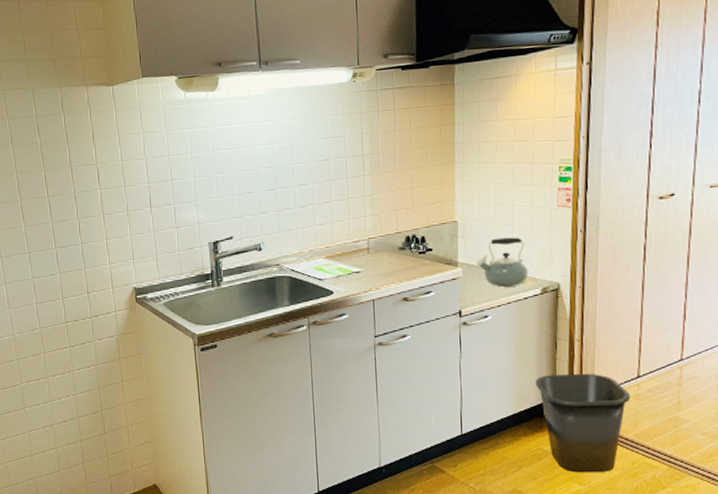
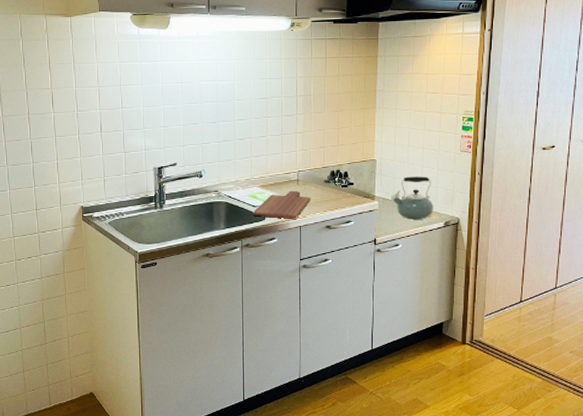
cutting board: none [319,260,384,292] -> present [252,190,311,219]
waste bin: present [535,373,631,473] -> none [436,297,514,385]

